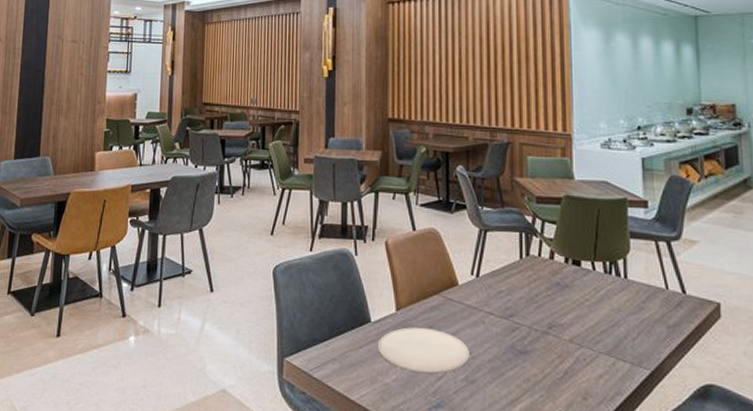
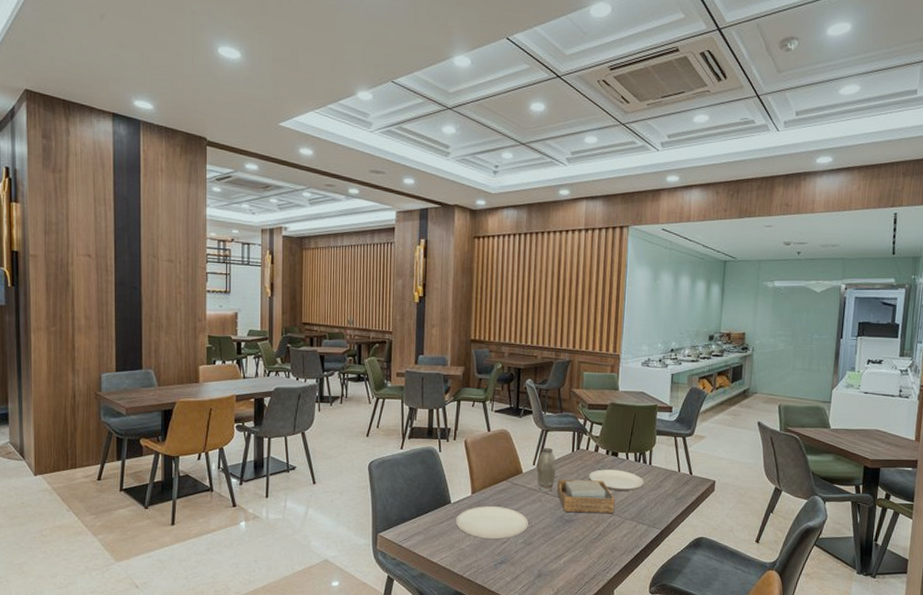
vase: none [476,252,501,311] -> present [537,447,556,491]
napkin holder: none [504,294,583,345] -> present [557,479,615,514]
plate: none [544,282,620,314] -> present [588,469,644,491]

